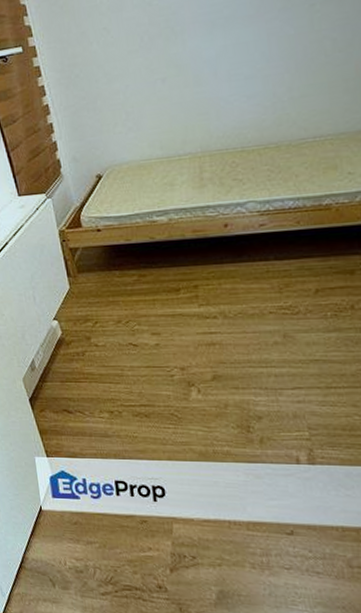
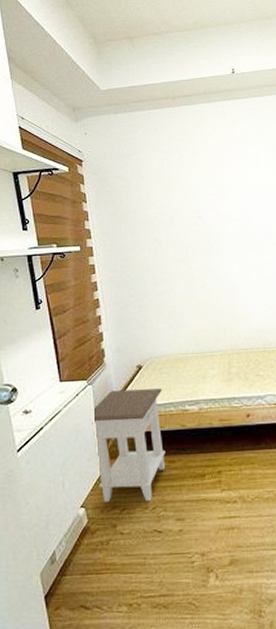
nightstand: none [55,199,136,316] -> present [92,388,166,502]

